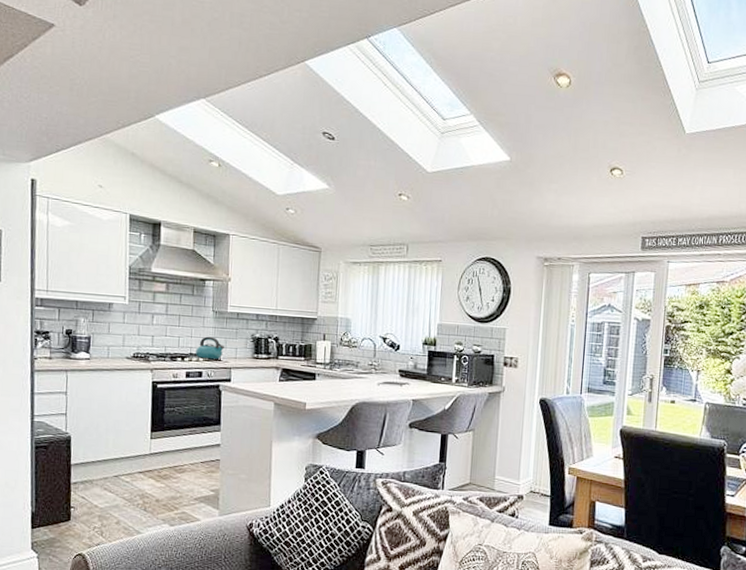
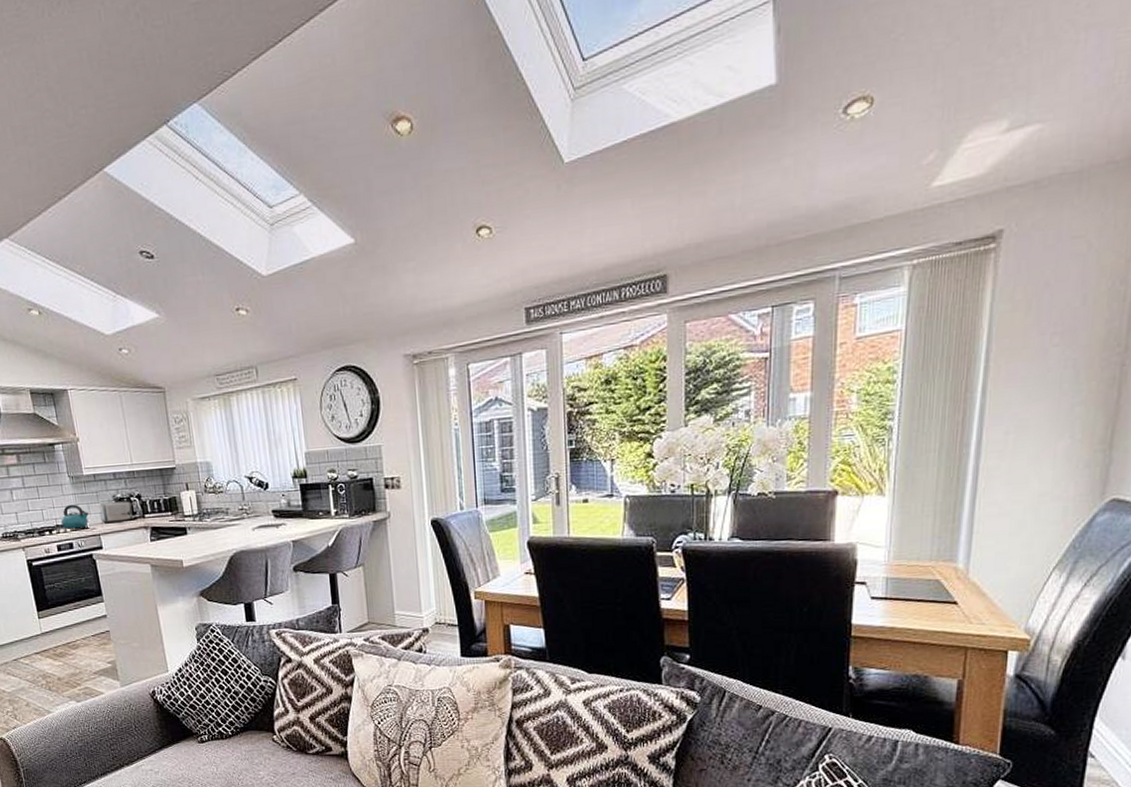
toaster: none [236,340,269,361] -> present [99,500,134,524]

